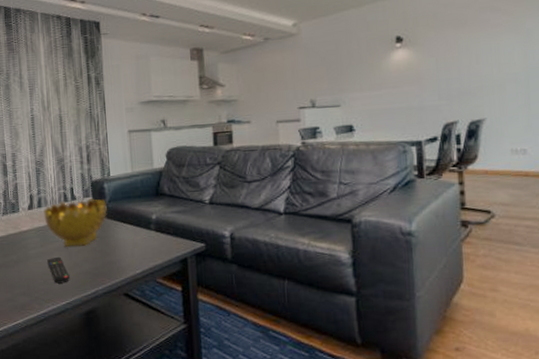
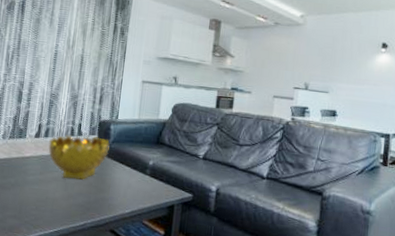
remote control: present [47,256,71,284] -> none [43,186,63,212]

